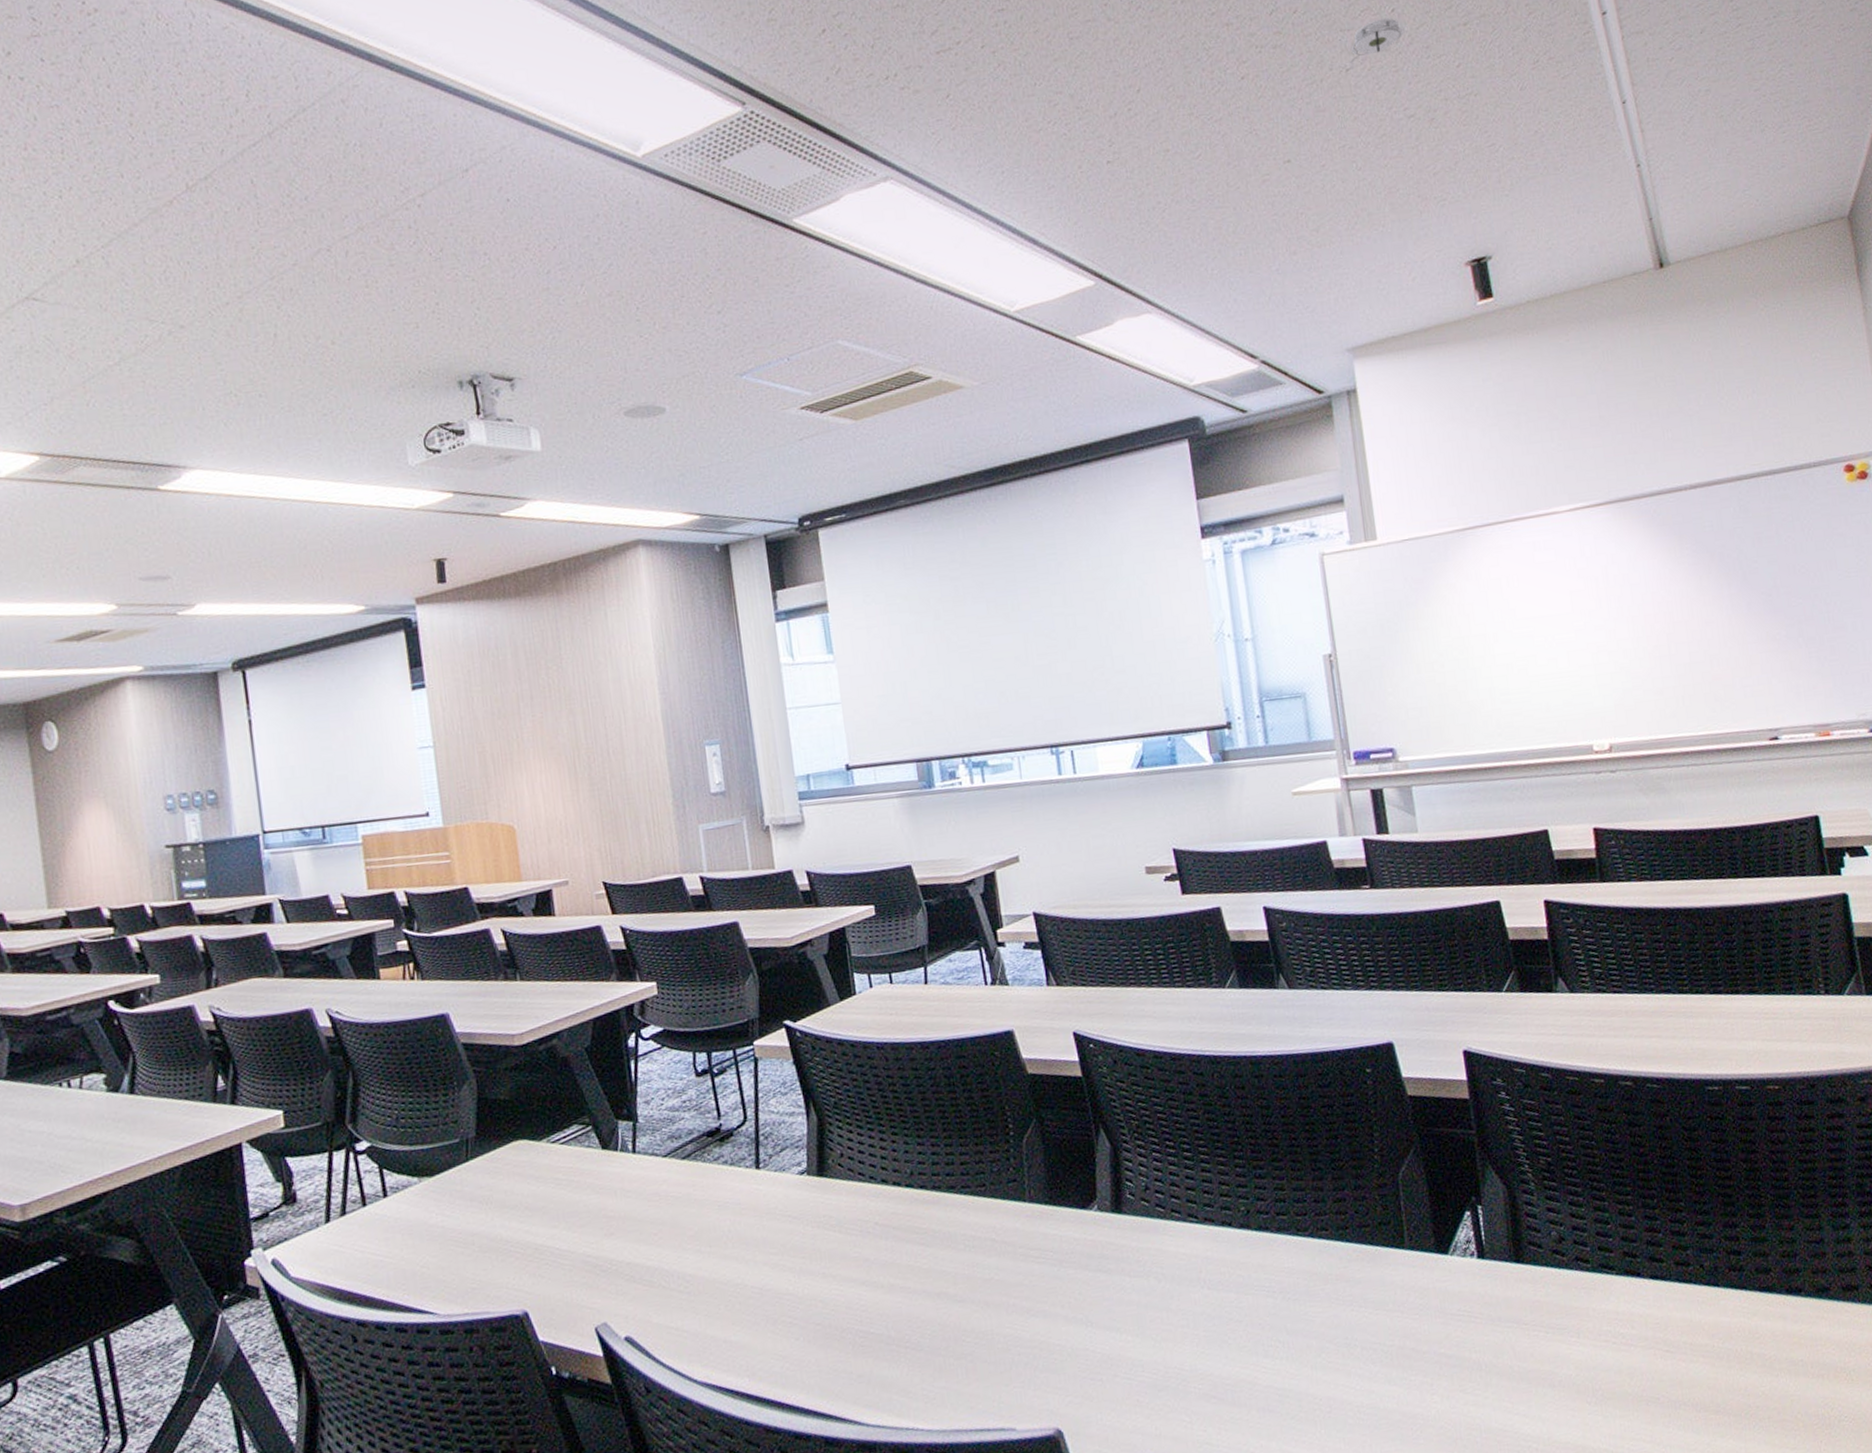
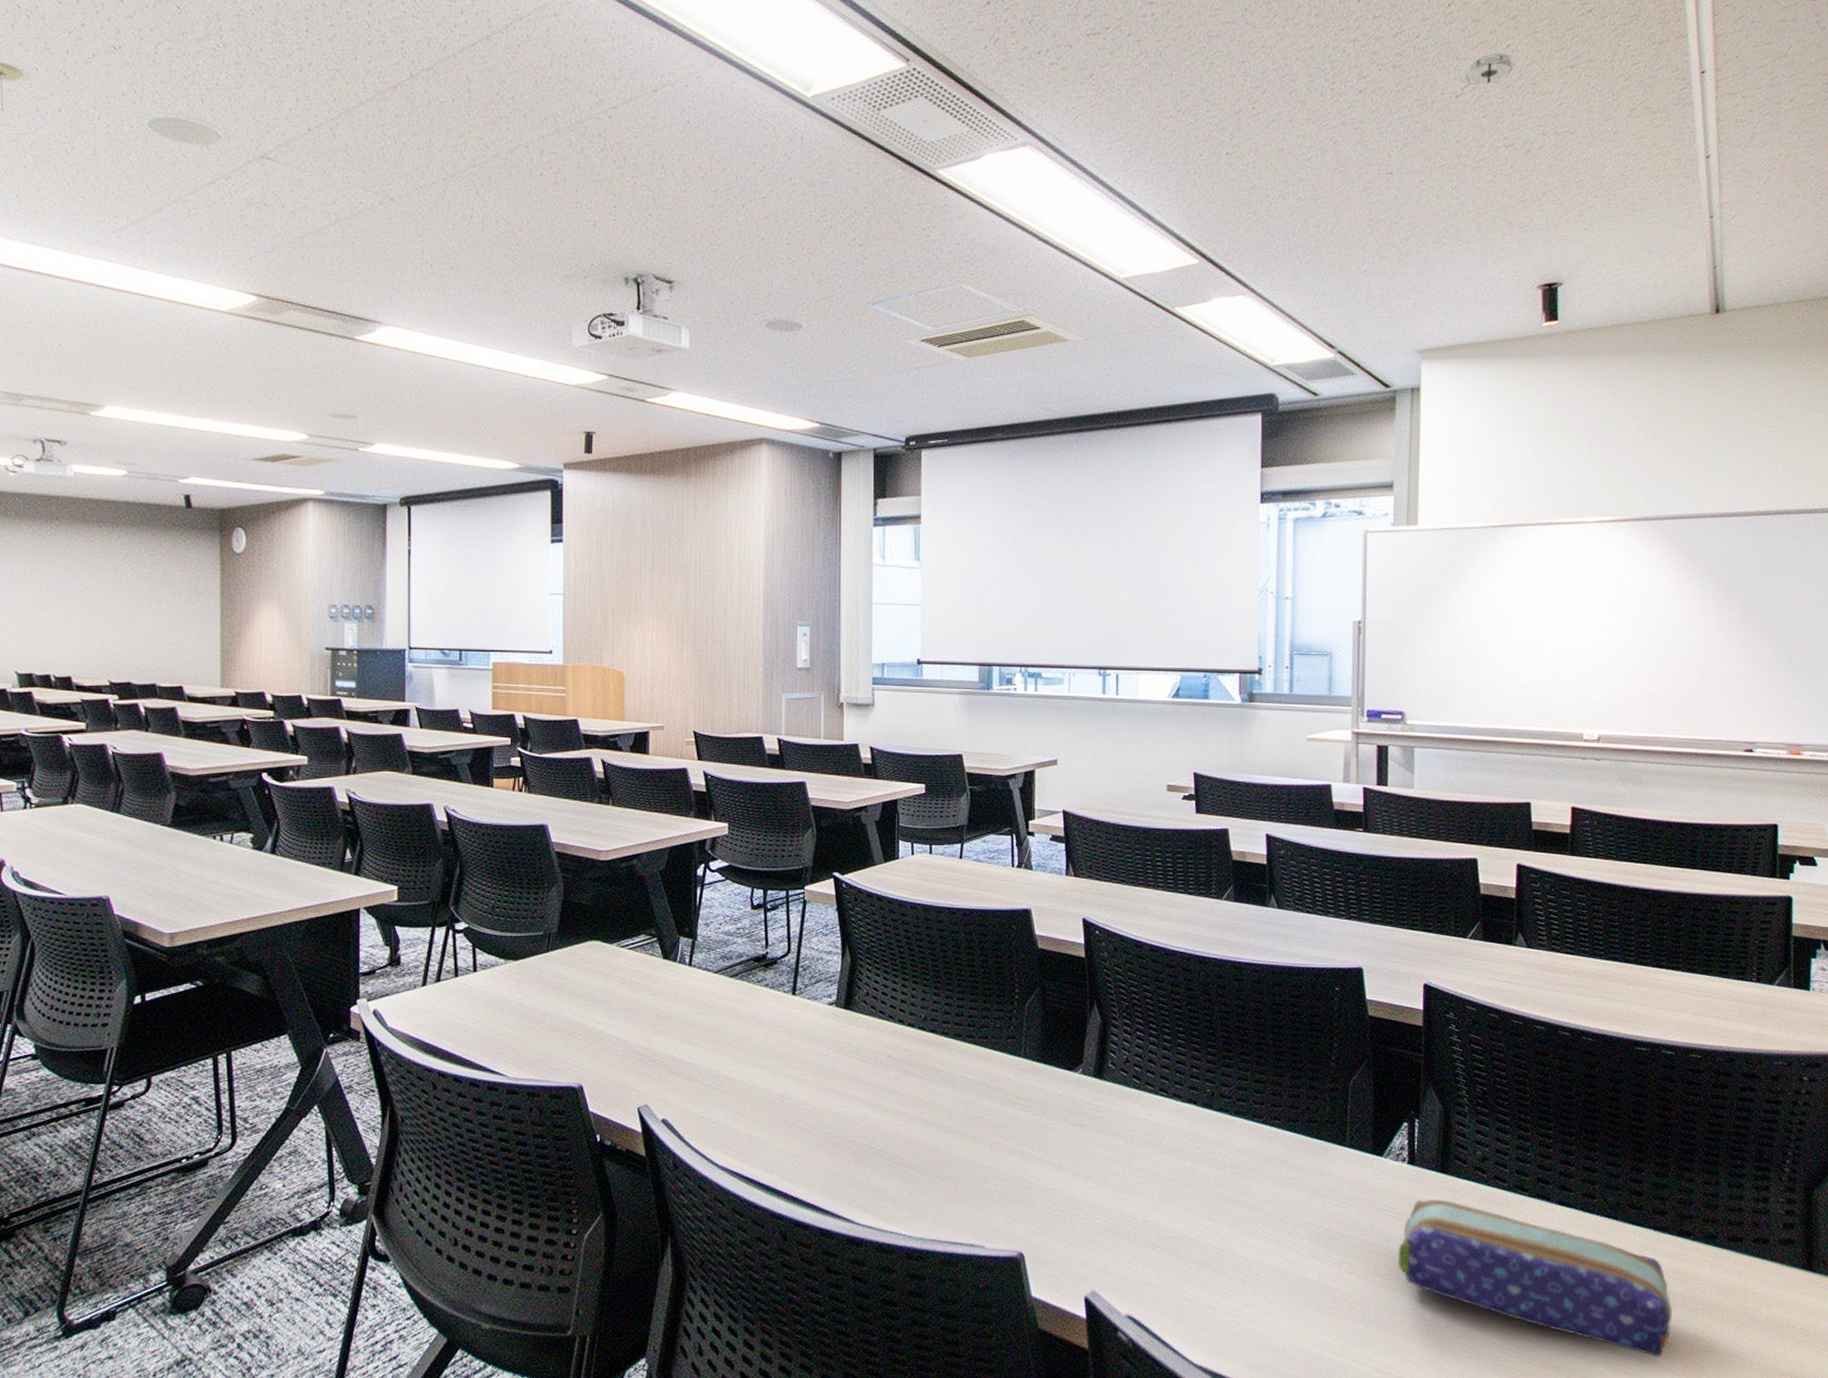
pencil case: none [1482,1293,1797,1437] -> present [1398,1198,1672,1356]

